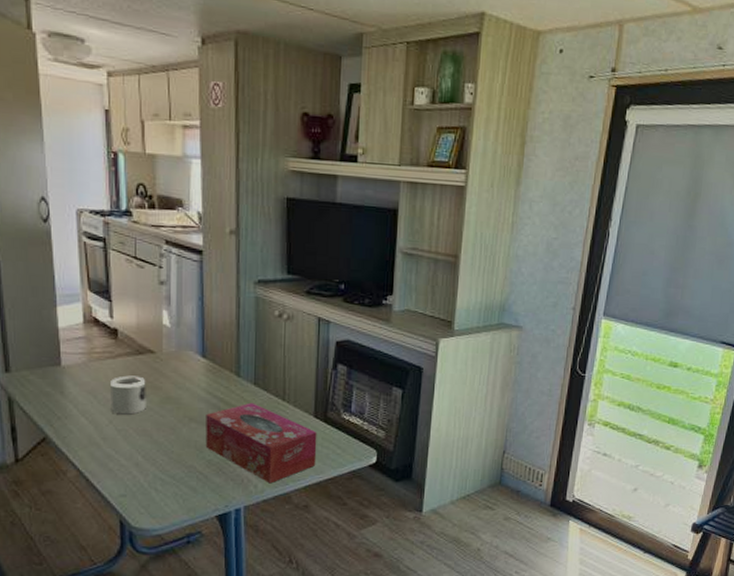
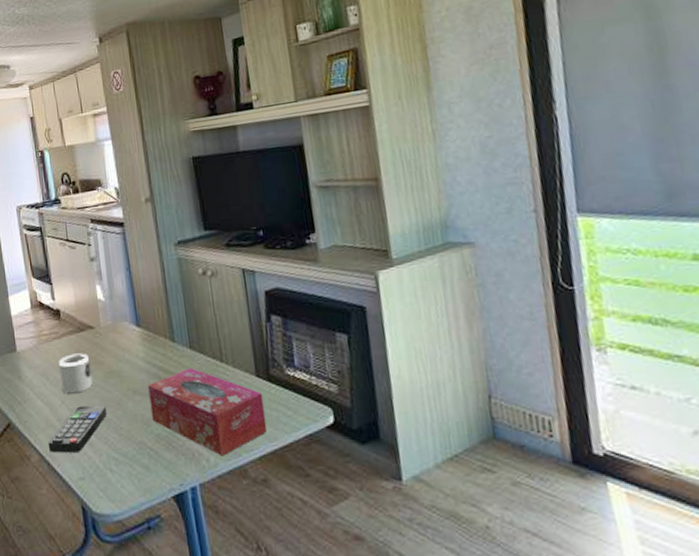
remote control: none [88,427,159,471] -> present [47,405,108,453]

